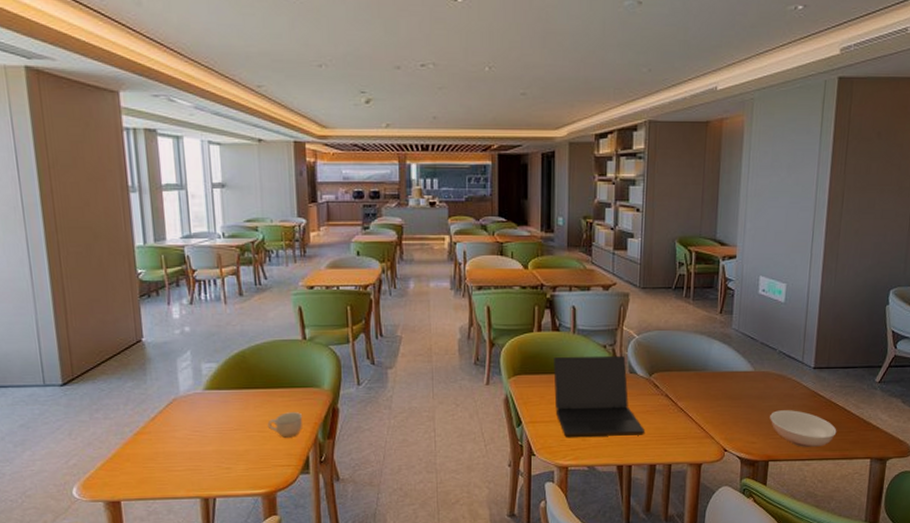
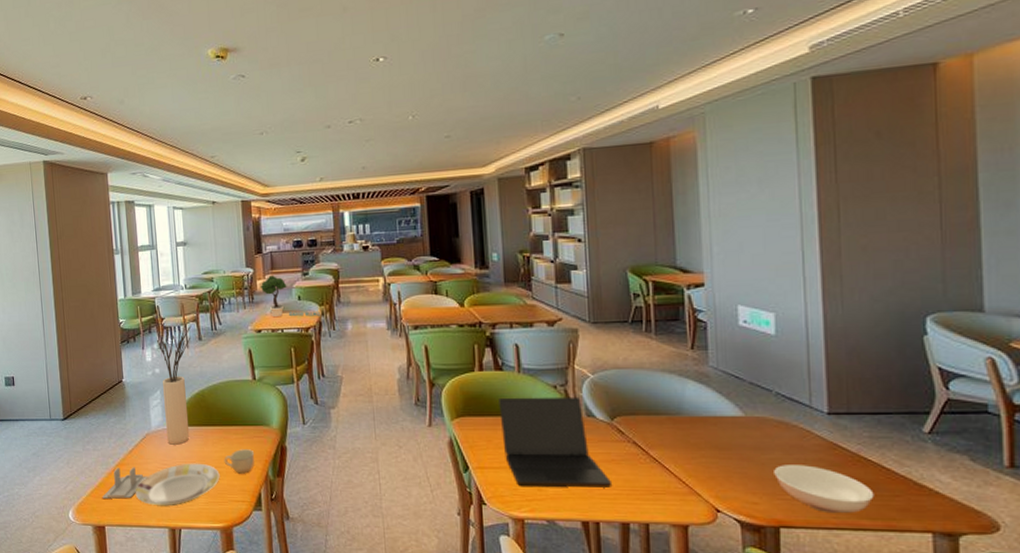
napkin holder: none [116,435,175,471] -> present [102,467,148,499]
plate: none [158,428,263,476] -> present [135,463,220,506]
vase: none [186,271,231,410] -> present [156,318,192,445]
potted tree: none [313,228,380,274] -> present [260,276,320,318]

